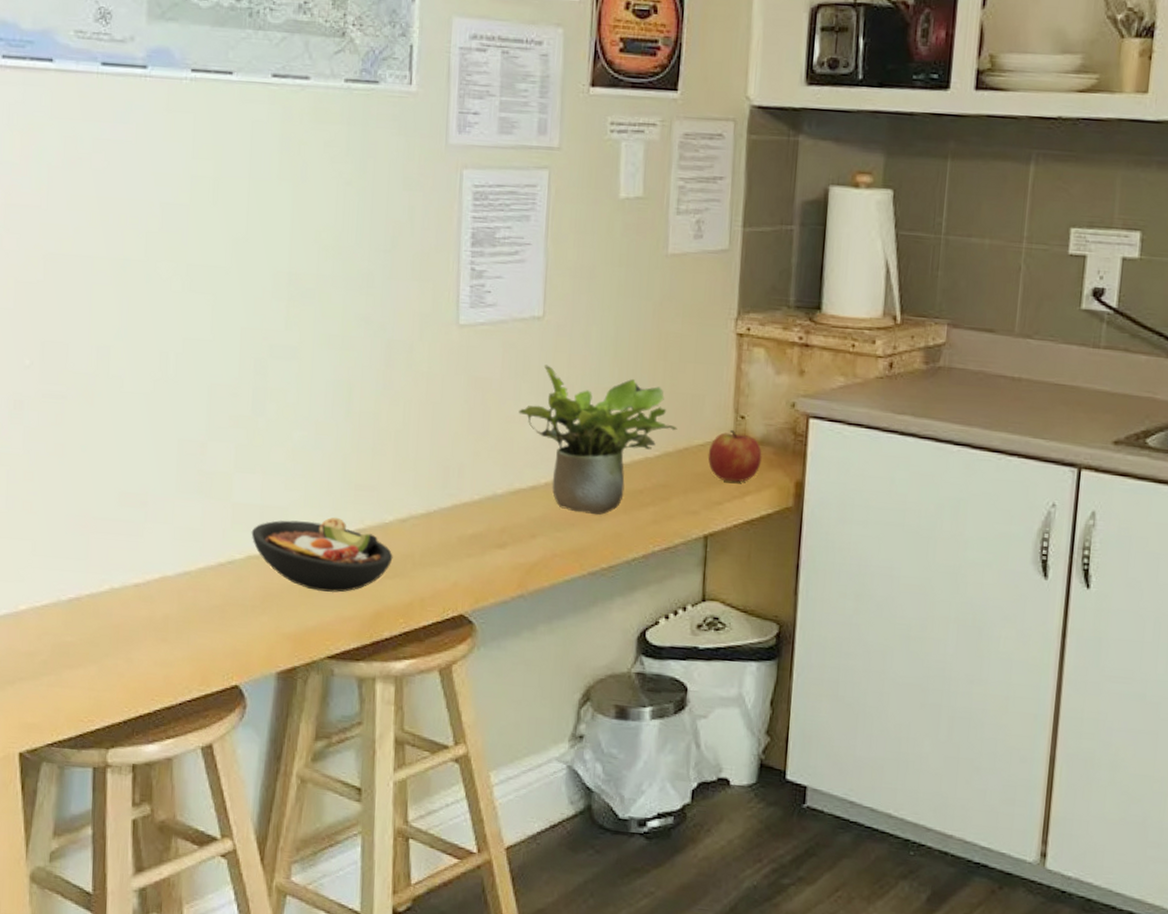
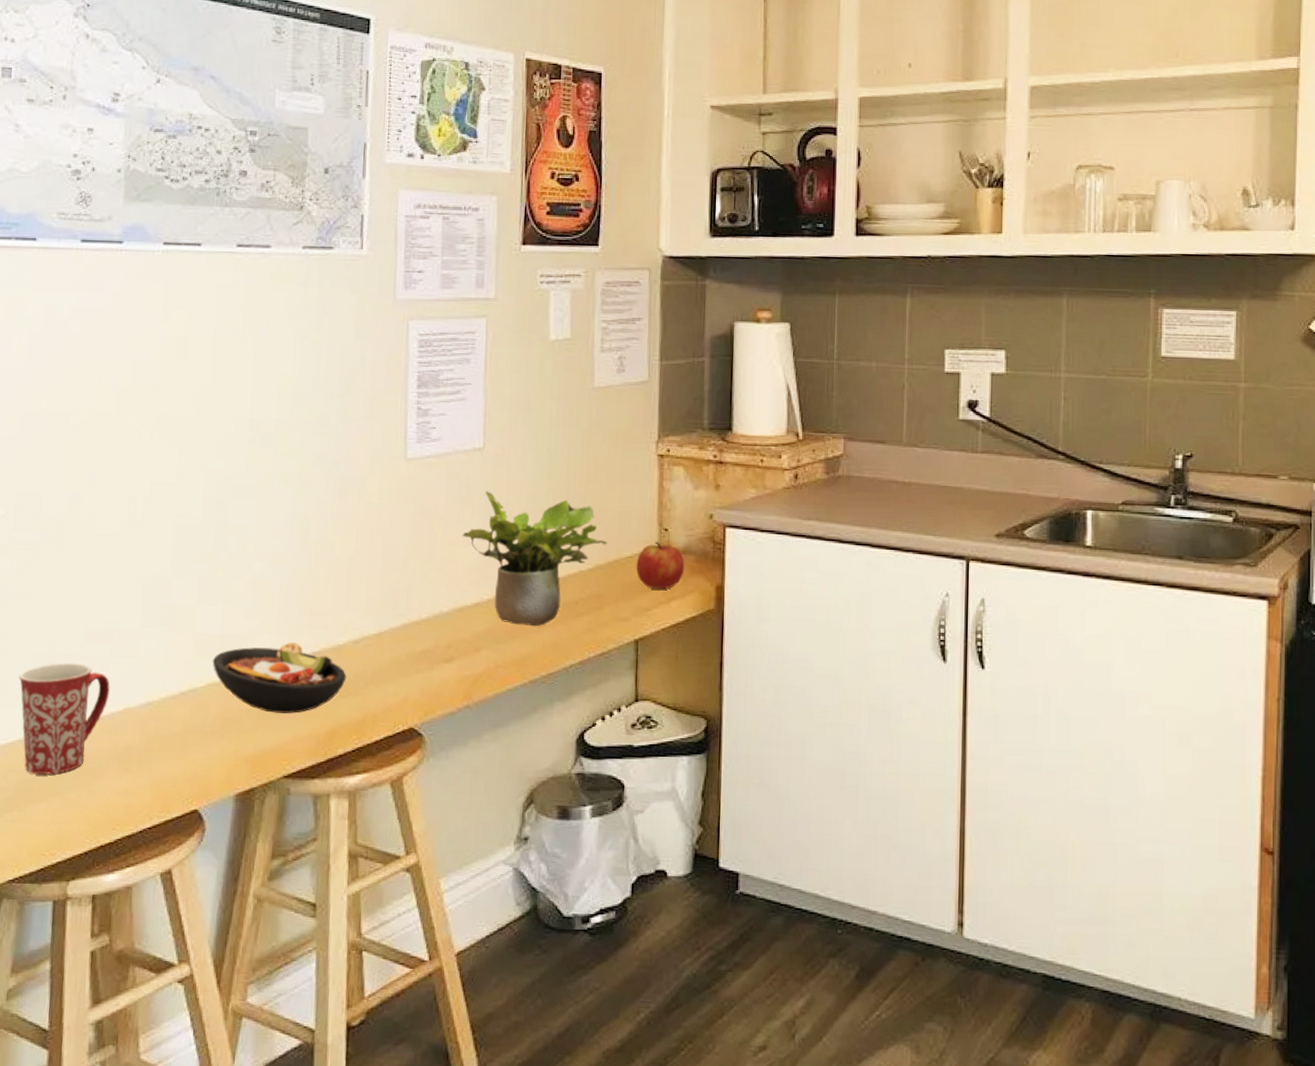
mug: none [50,525,145,640] -> present [19,662,110,775]

